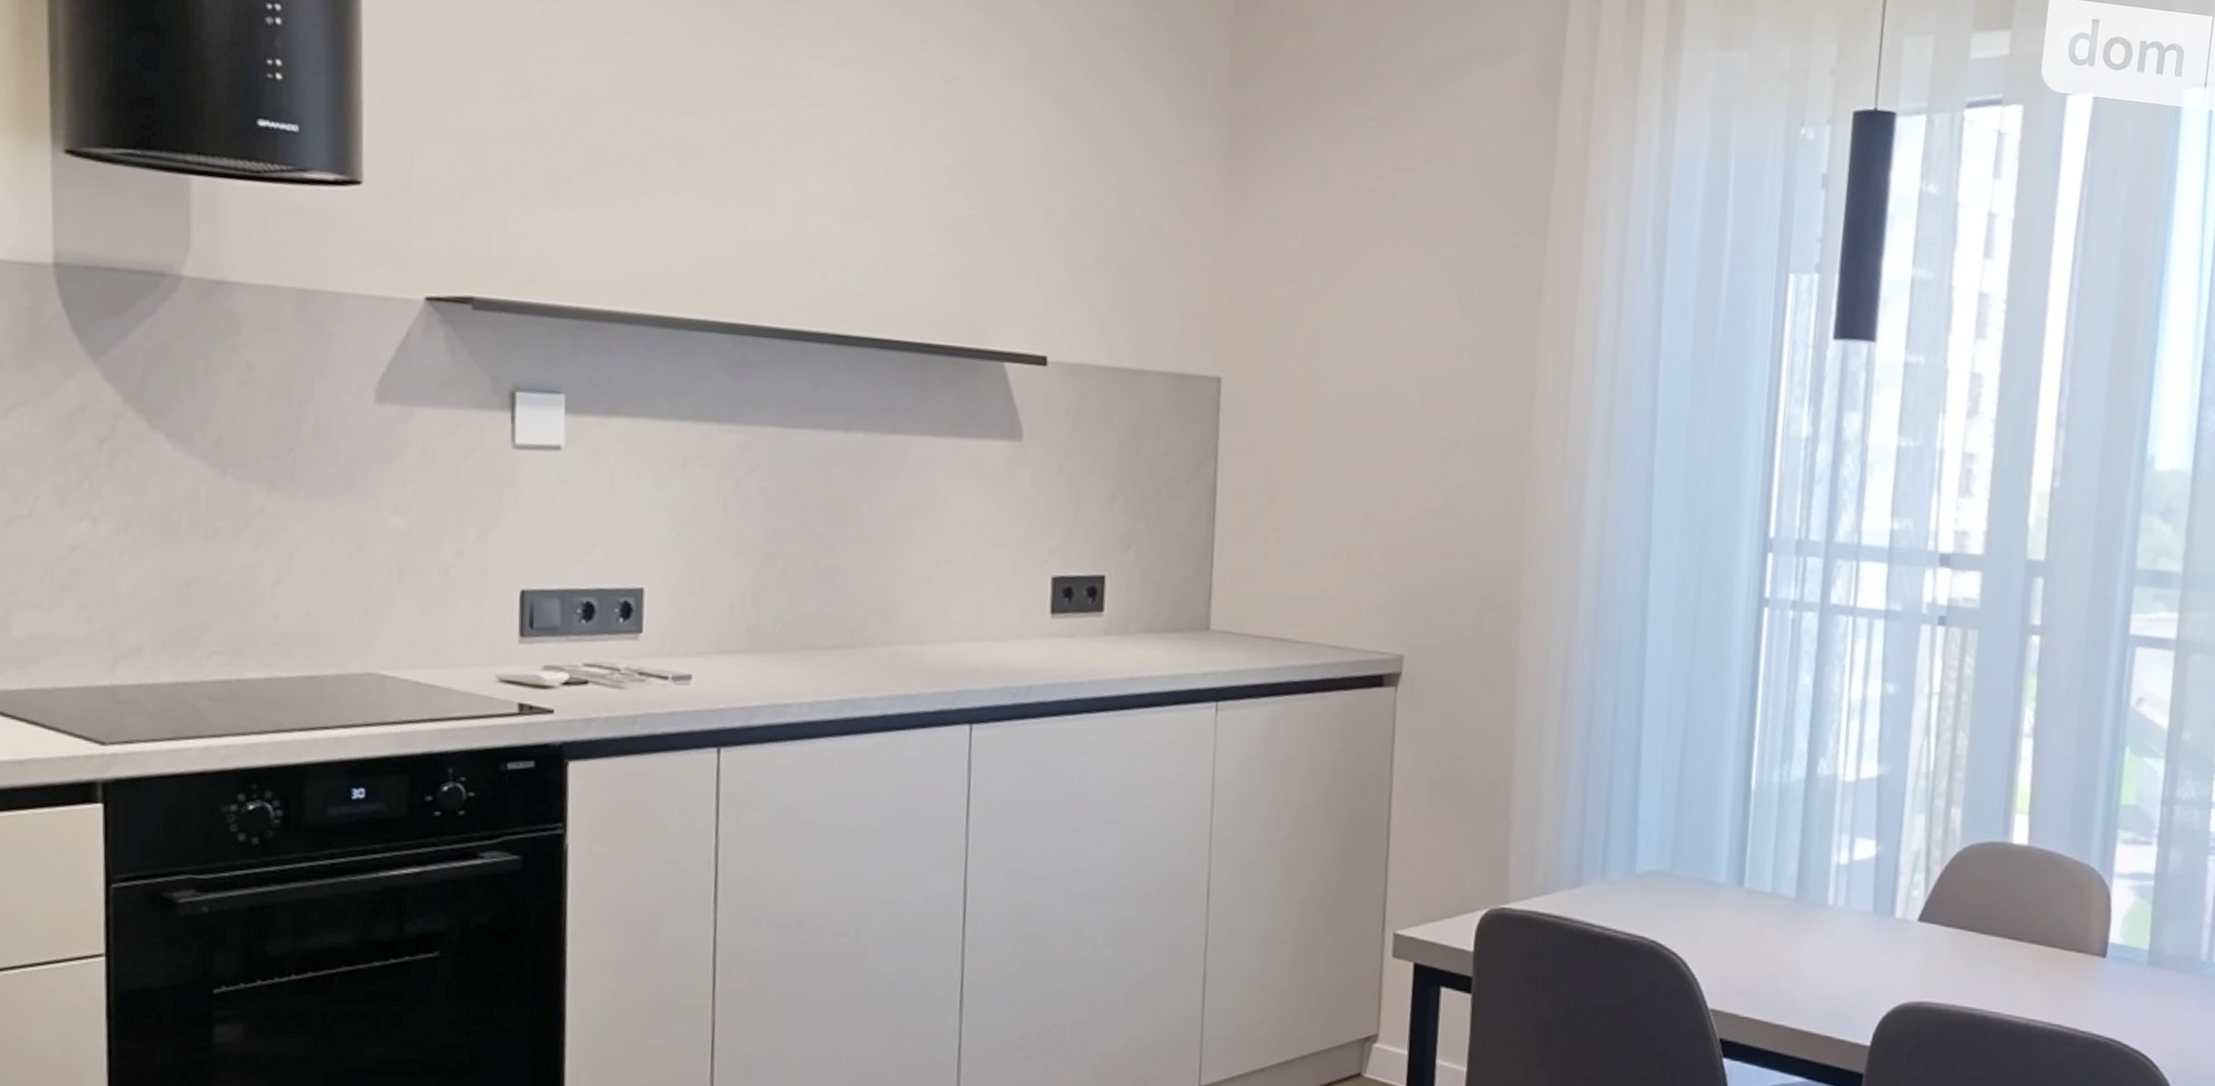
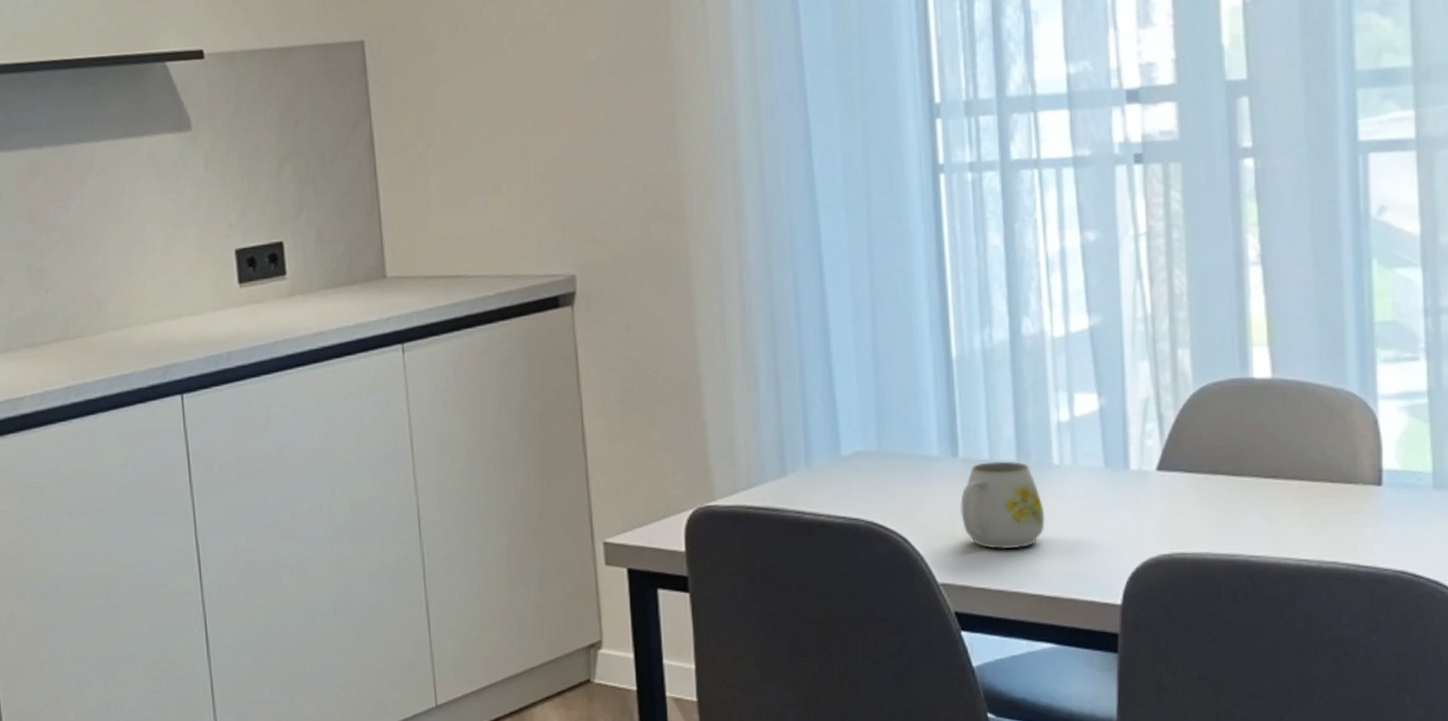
mug: none [1738,895,1814,982] -> present [960,461,1045,550]

